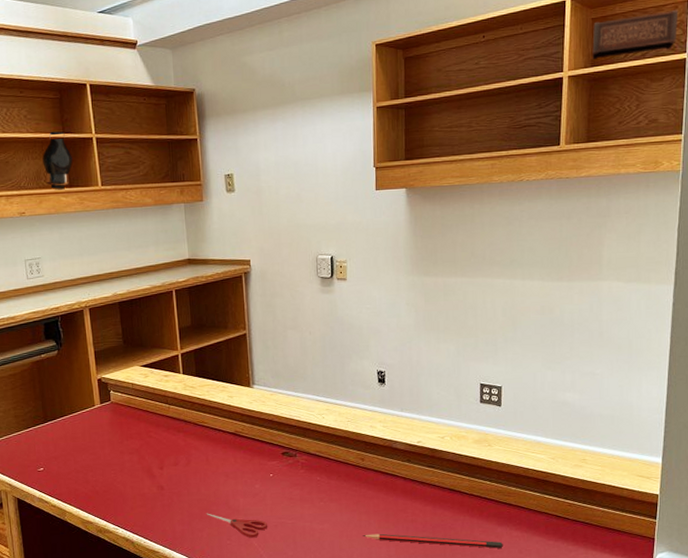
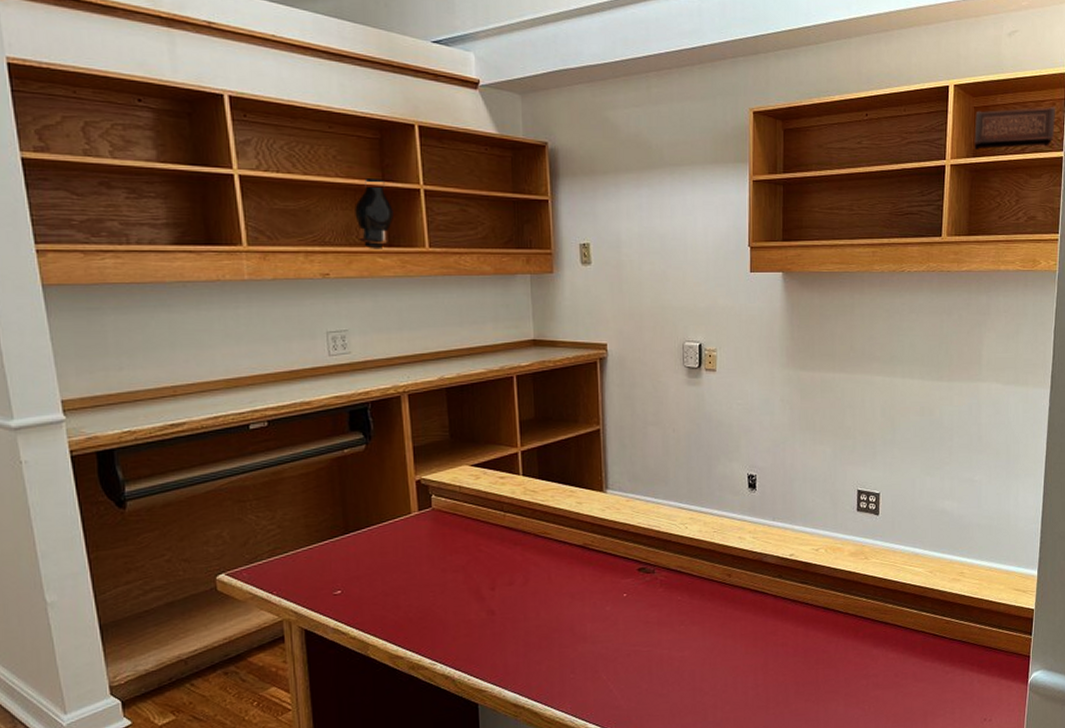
scissors: present [206,513,267,538] -> none [546,641,618,670]
pencil: present [362,533,503,549] -> none [727,660,879,673]

